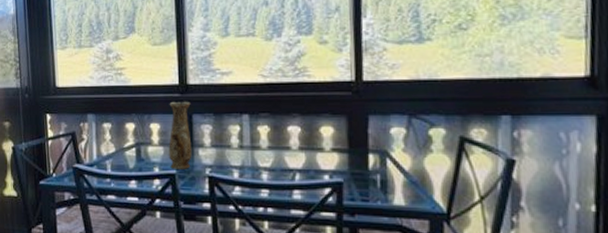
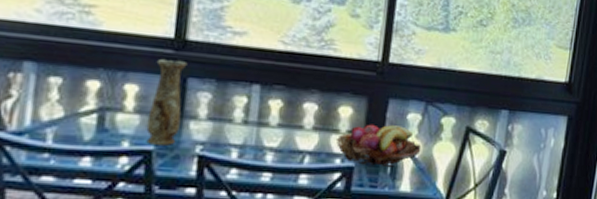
fruit basket: none [323,141,411,183] -> present [336,124,422,168]

